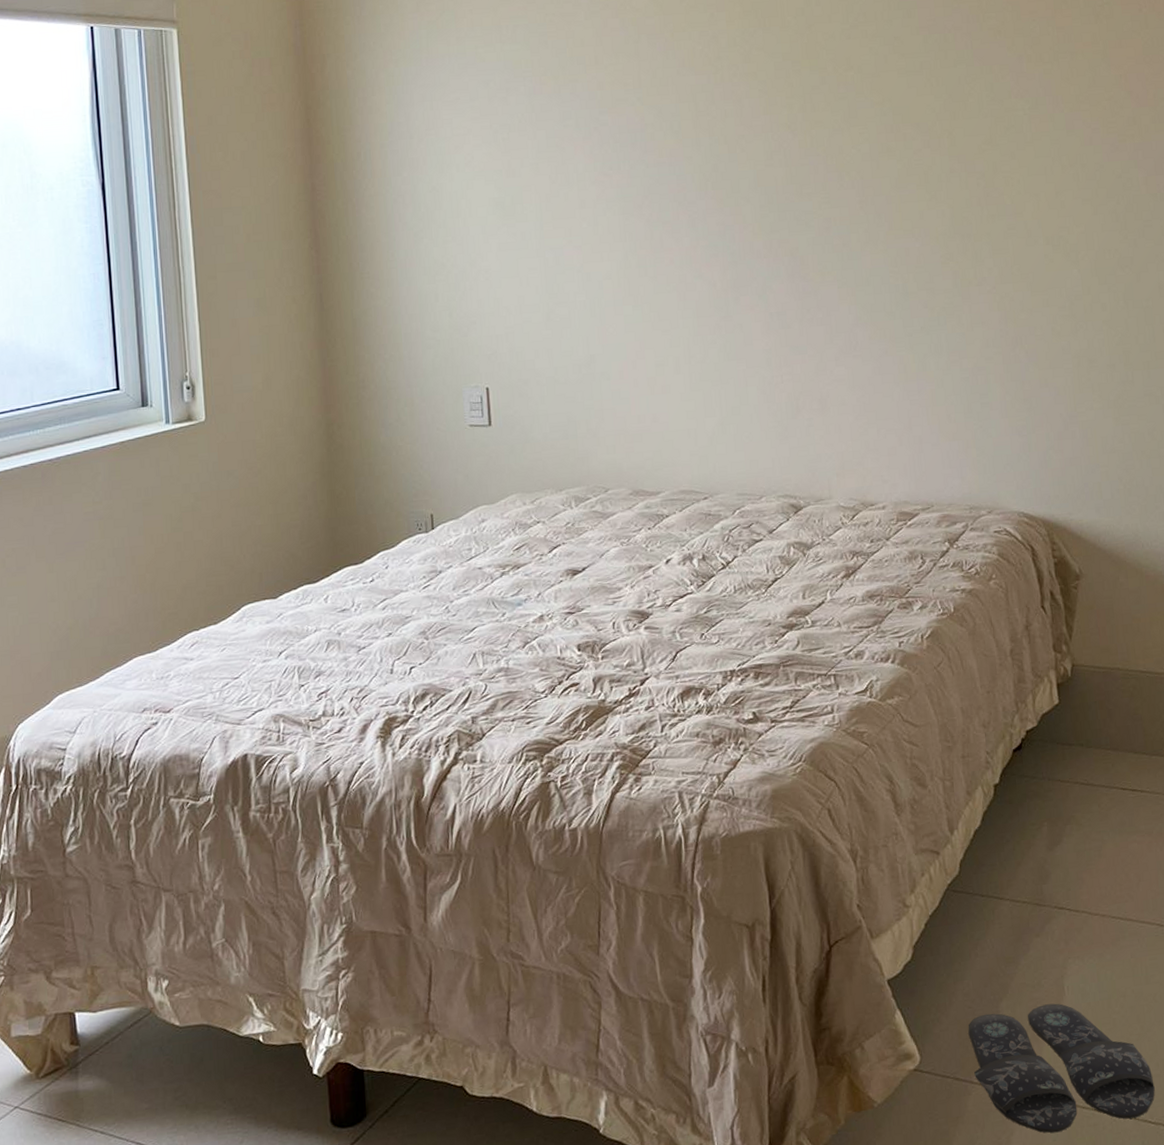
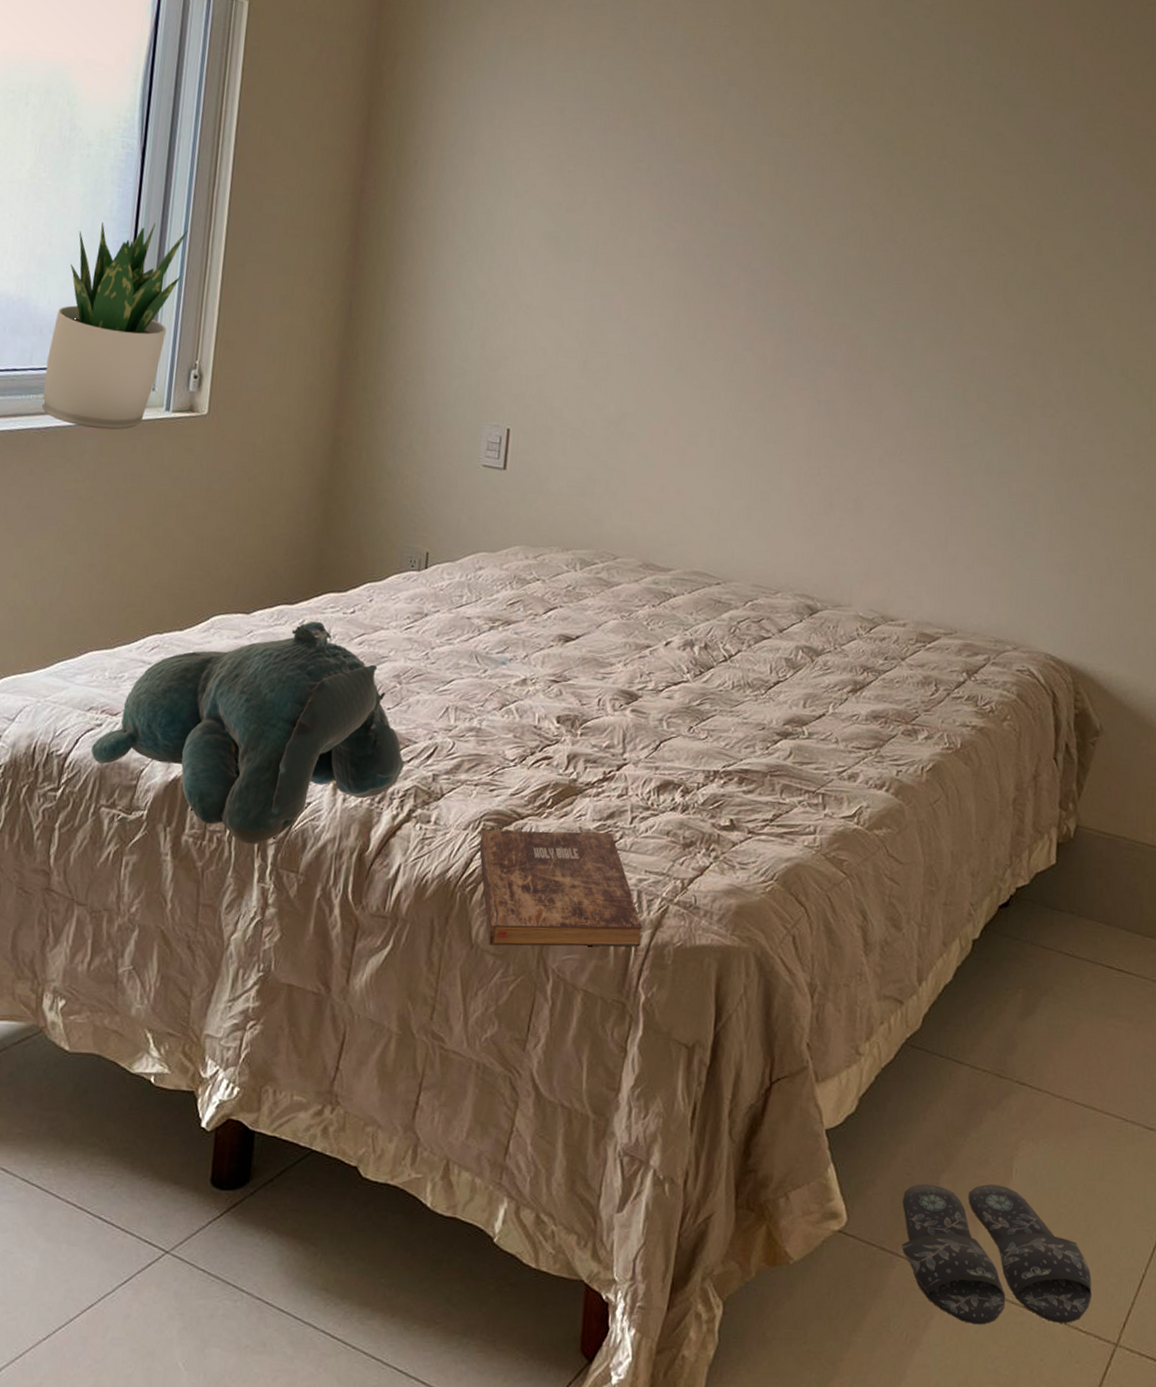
planter: none [47,251,159,452] -> present [41,222,188,430]
teddy bear: none [152,594,443,811] -> present [91,621,404,845]
bible: none [525,744,689,864] -> present [479,829,642,947]

